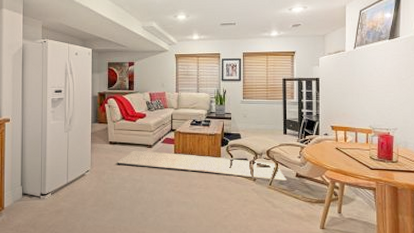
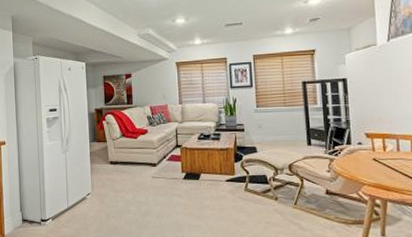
rug: present [117,150,288,182] -> none [119,170,316,200]

